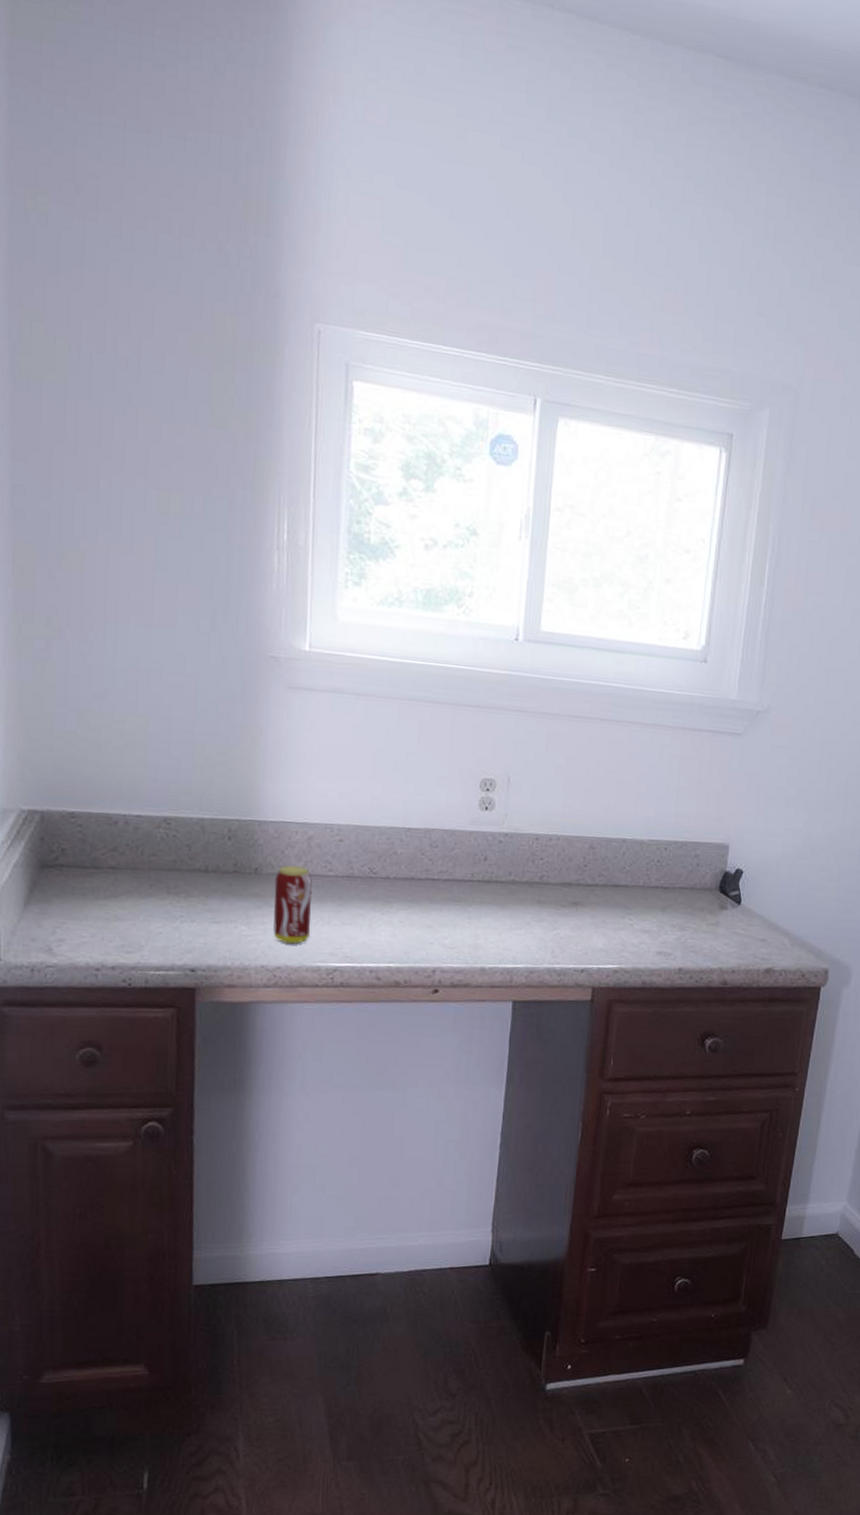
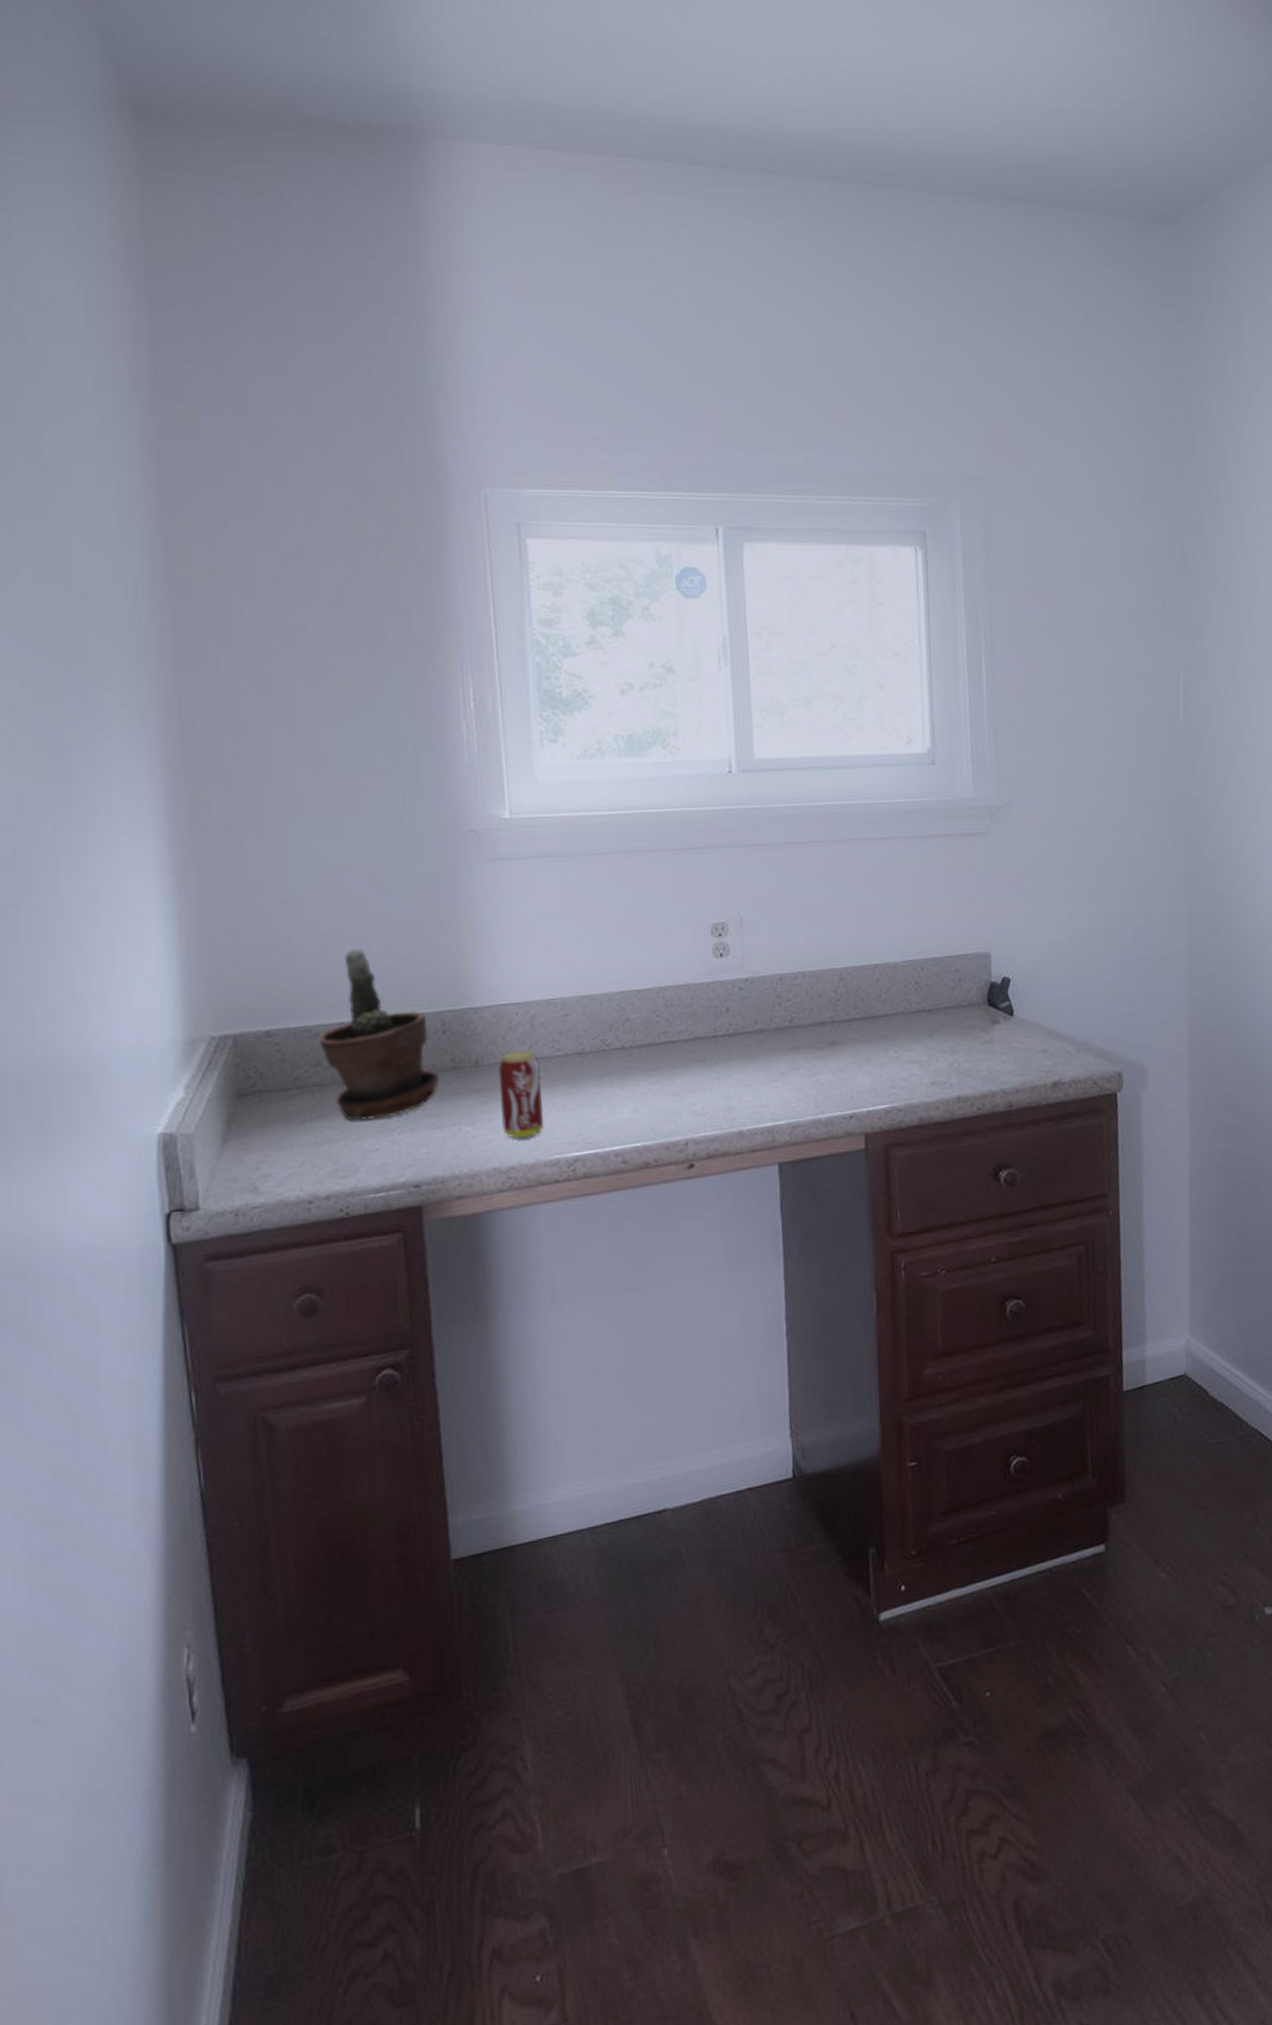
potted plant: none [118,750,222,907] -> present [320,948,439,1121]

